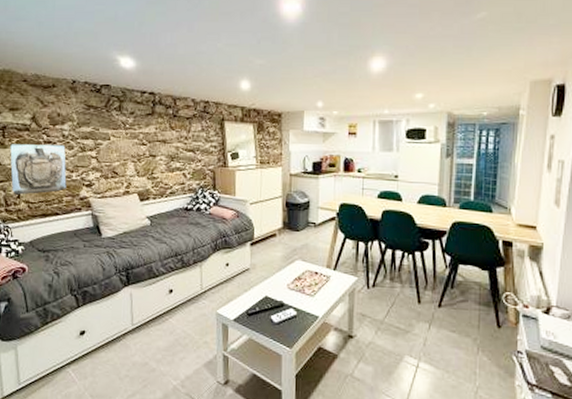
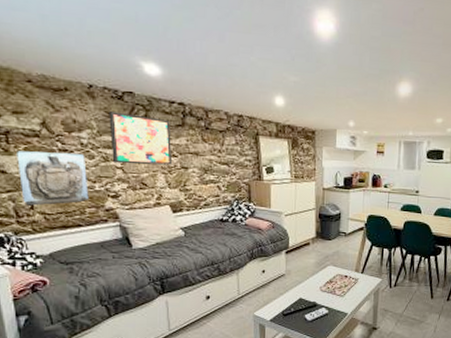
wall art: none [87,104,142,154] -> present [109,111,173,165]

